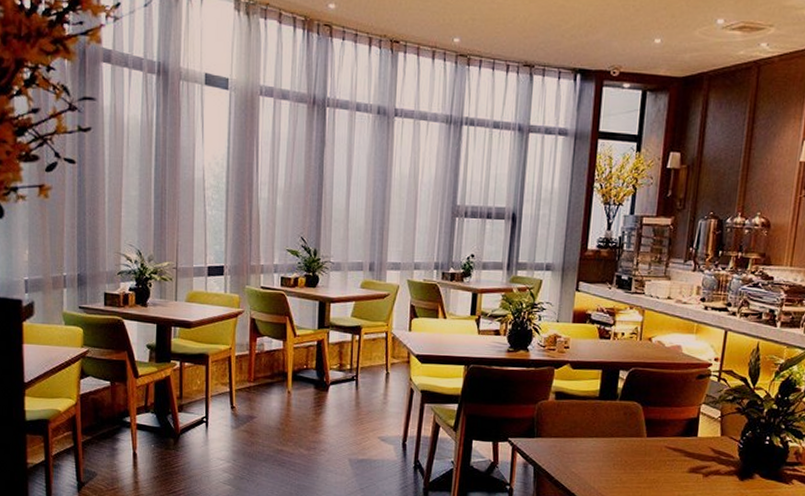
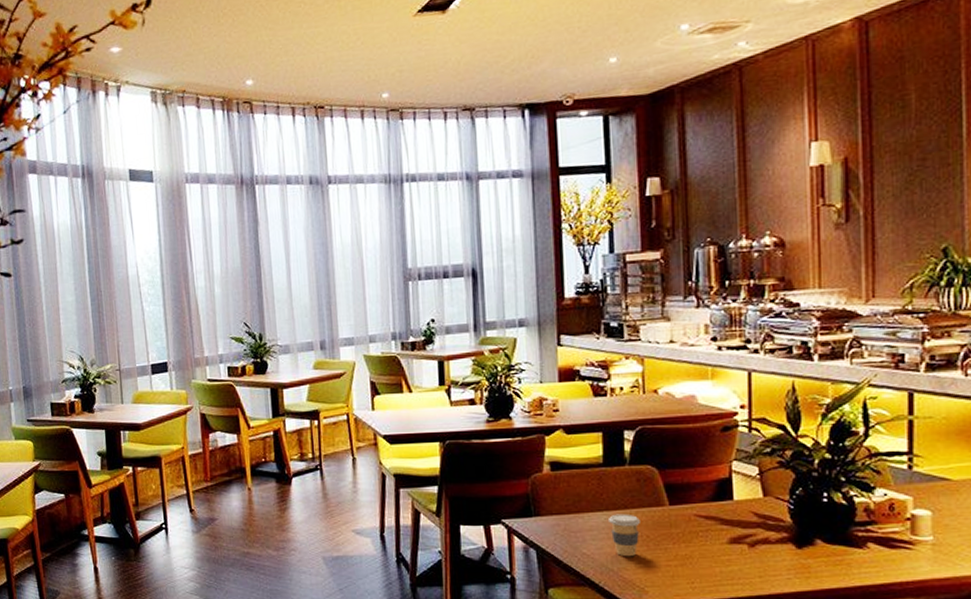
coffee cup: none [597,440,622,478] -> present [609,514,640,557]

